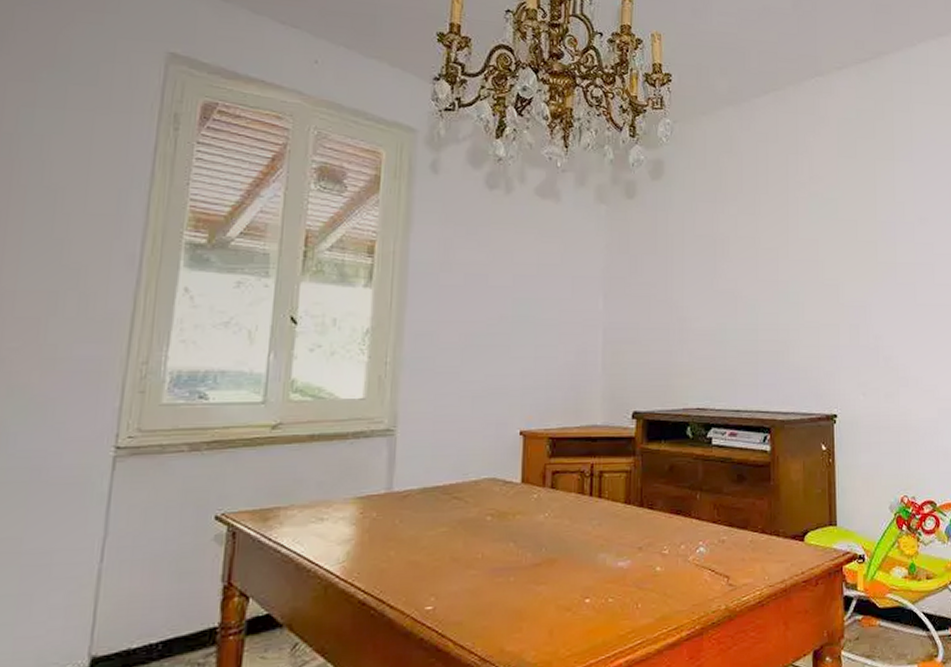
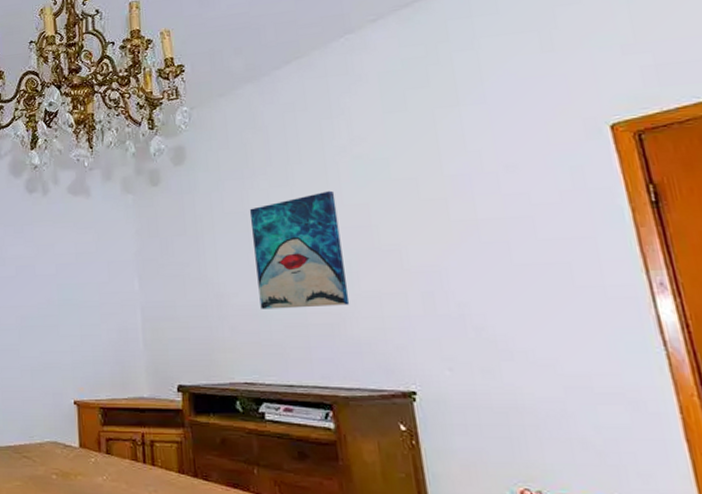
wall art: none [718,223,794,335] -> present [249,190,350,309]

